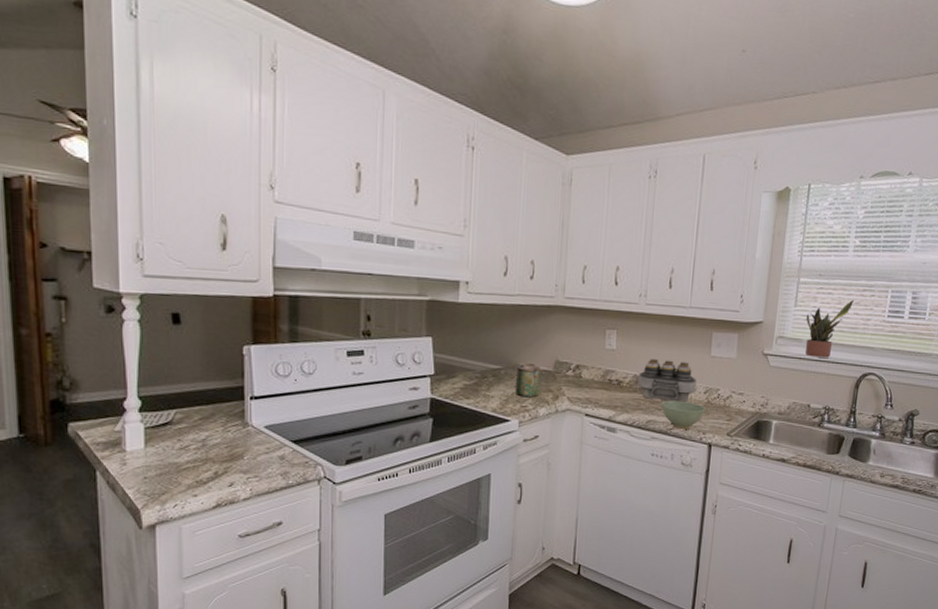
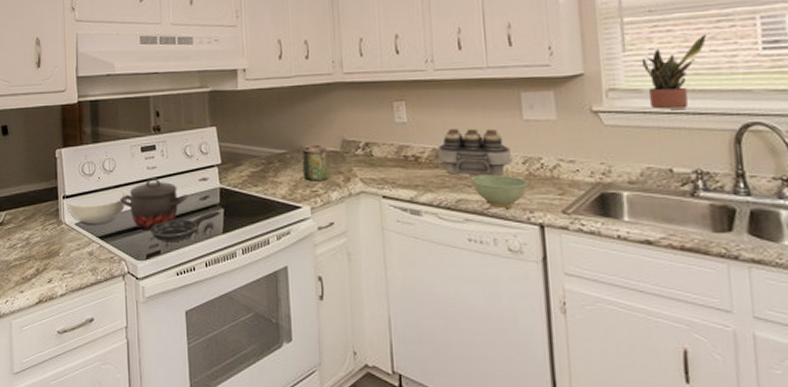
bowl: none [254,395,327,429] -> present [66,191,127,225]
cooking pot: none [319,384,397,435] -> present [120,178,189,229]
frying pan: none [351,420,429,449] -> present [149,211,220,242]

